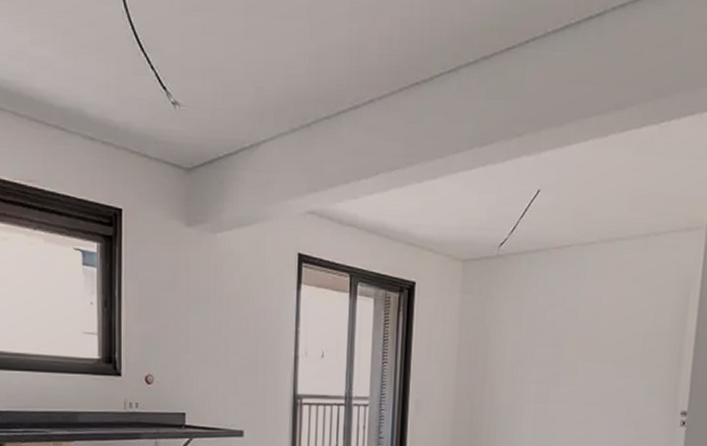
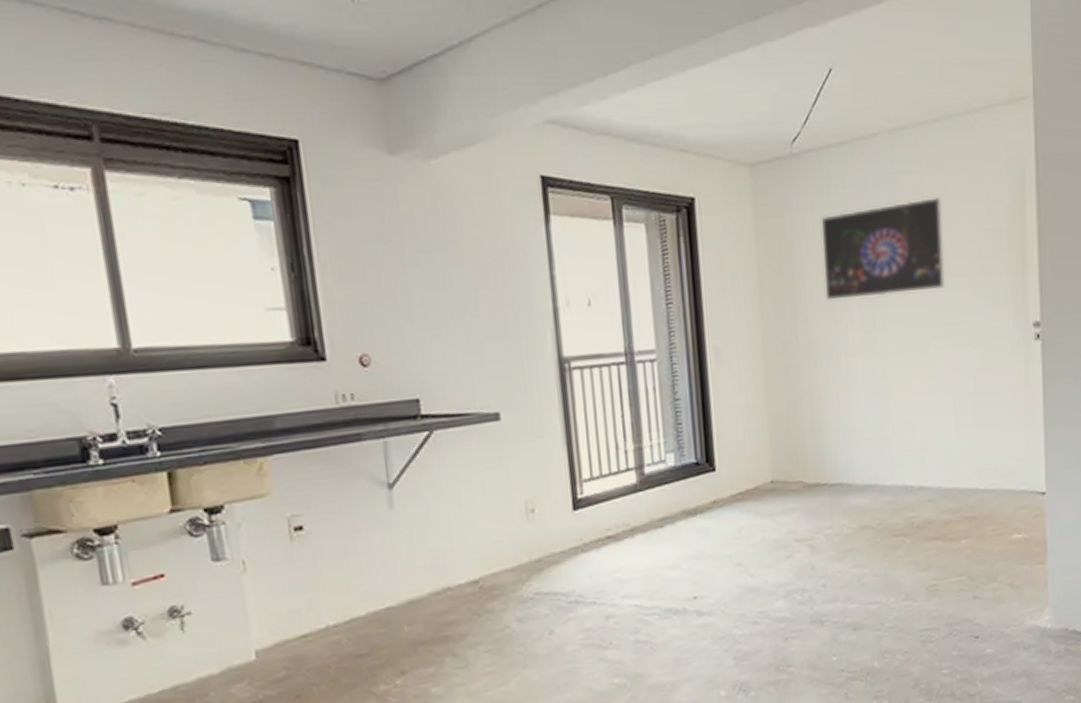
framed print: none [510,300,617,376] -> present [821,196,945,301]

